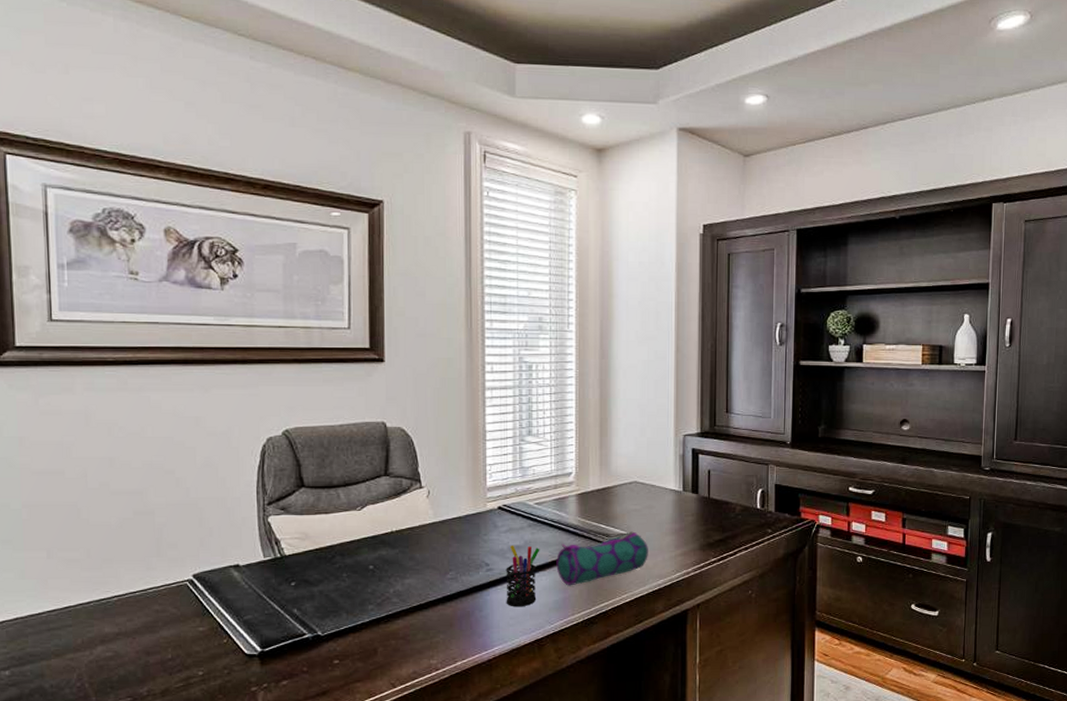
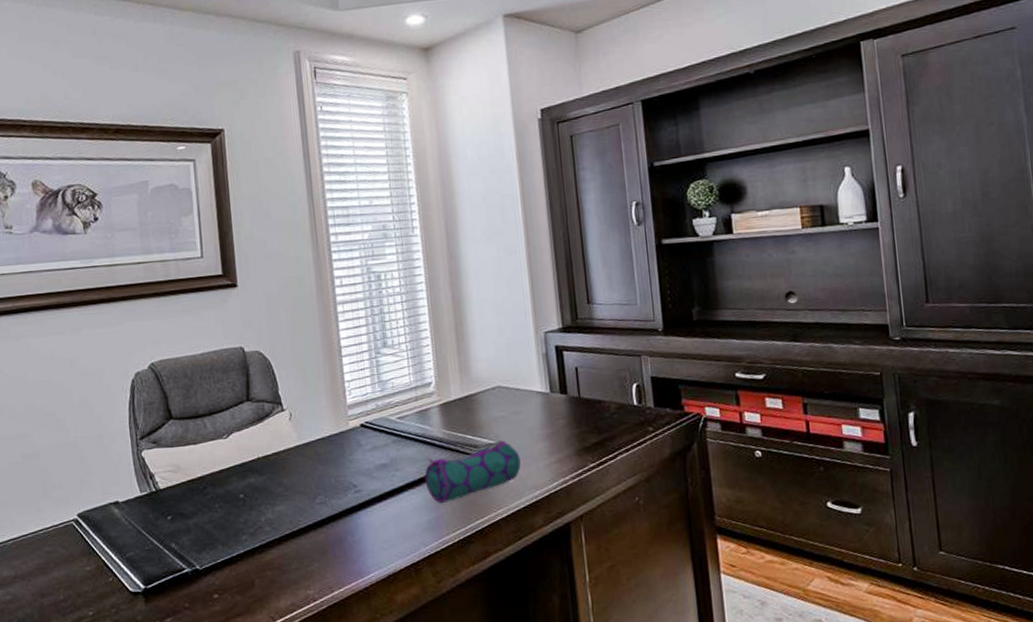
pen holder: present [506,544,540,607] -> none [374,463,409,530]

